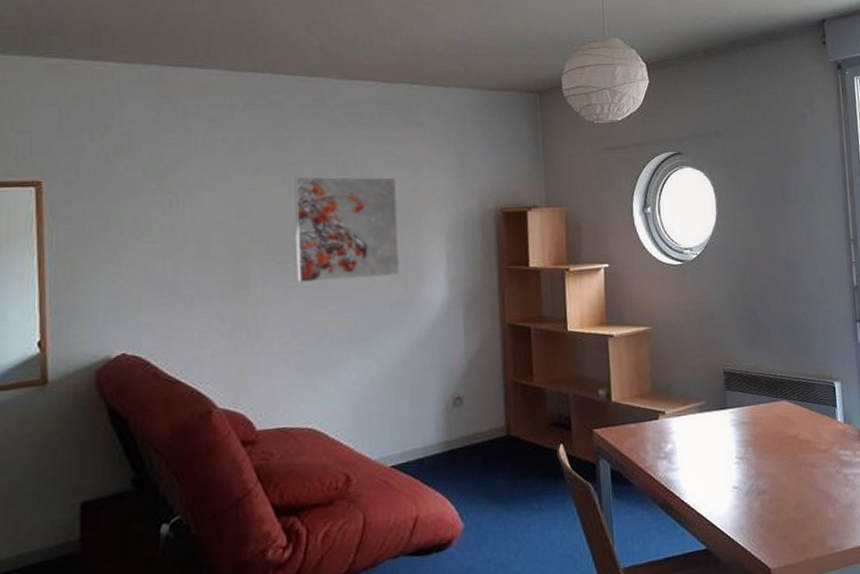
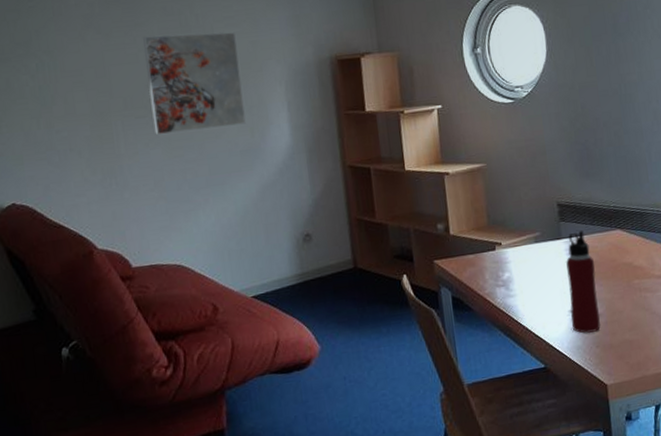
water bottle: none [731,399,765,512] -> present [566,230,601,334]

